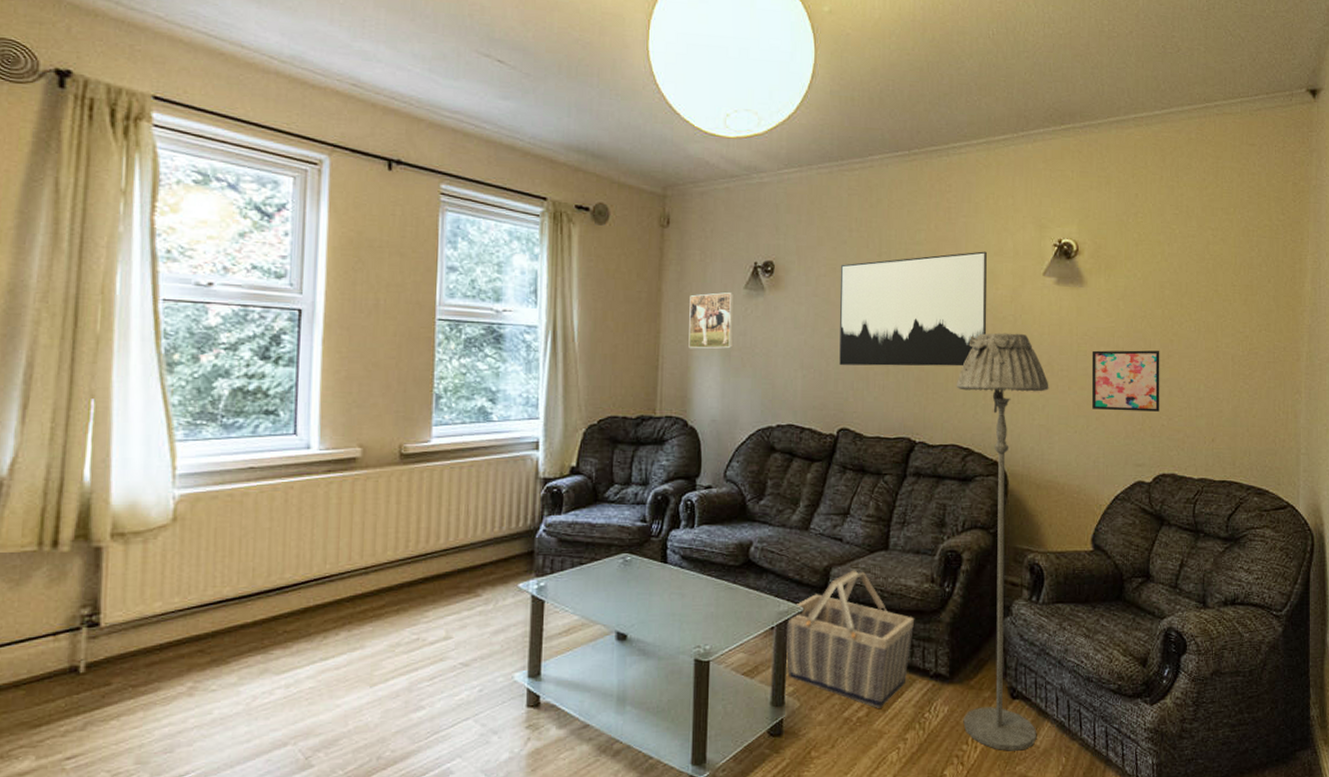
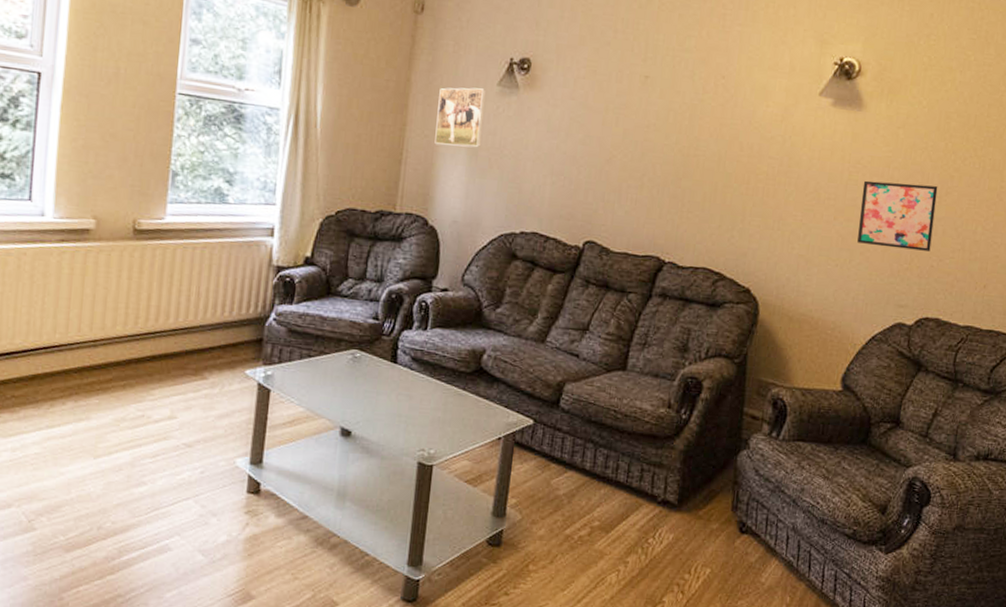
basket: present [784,570,915,708] -> none [511,387,648,529]
wall art: present [839,251,987,367] -> none [591,64,761,186]
floor lamp: present [956,332,1049,751] -> none [687,153,814,586]

